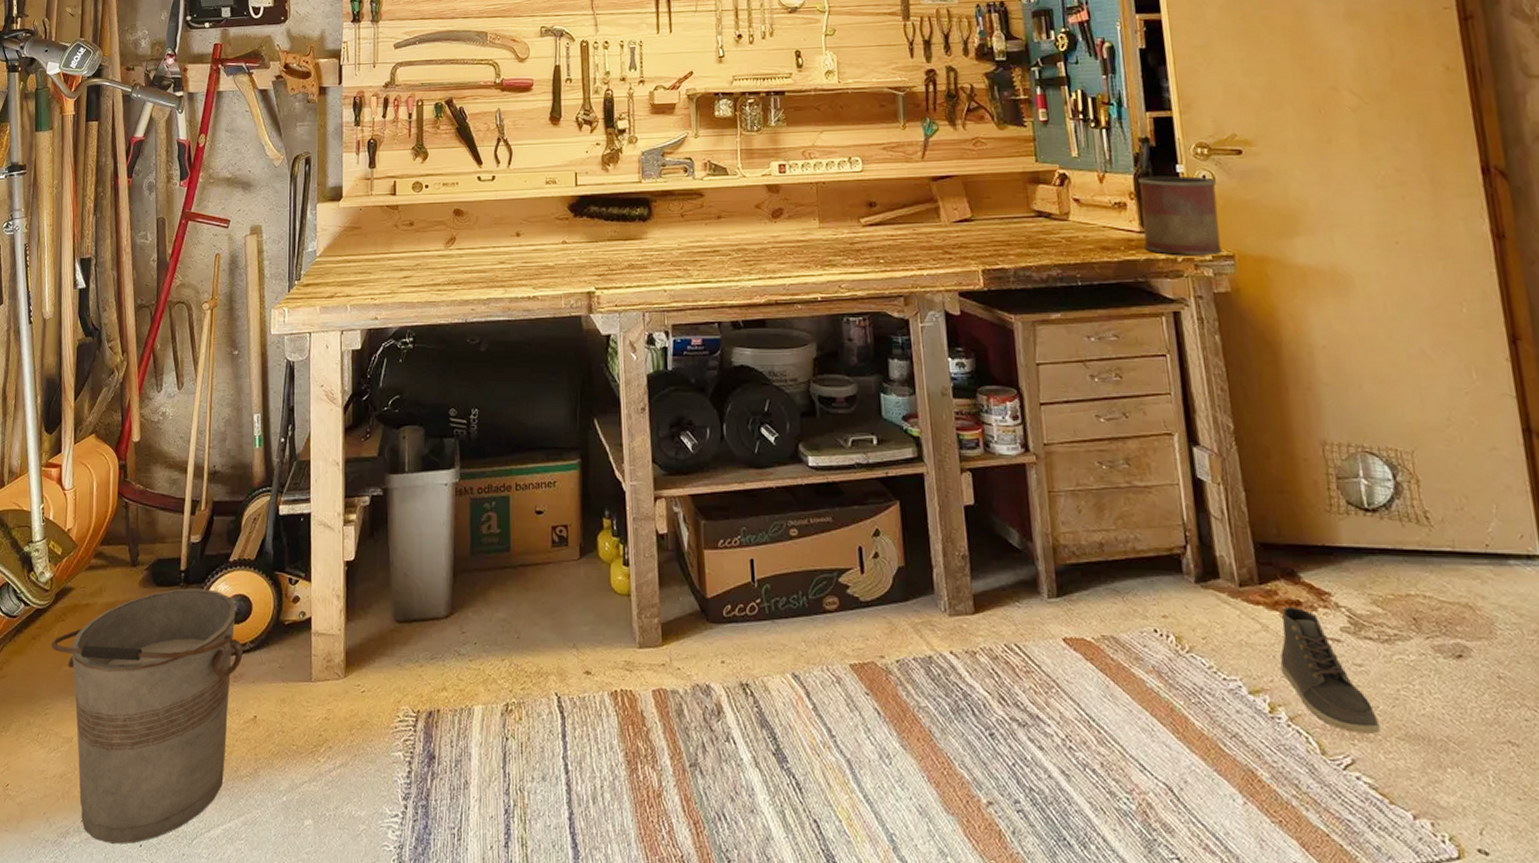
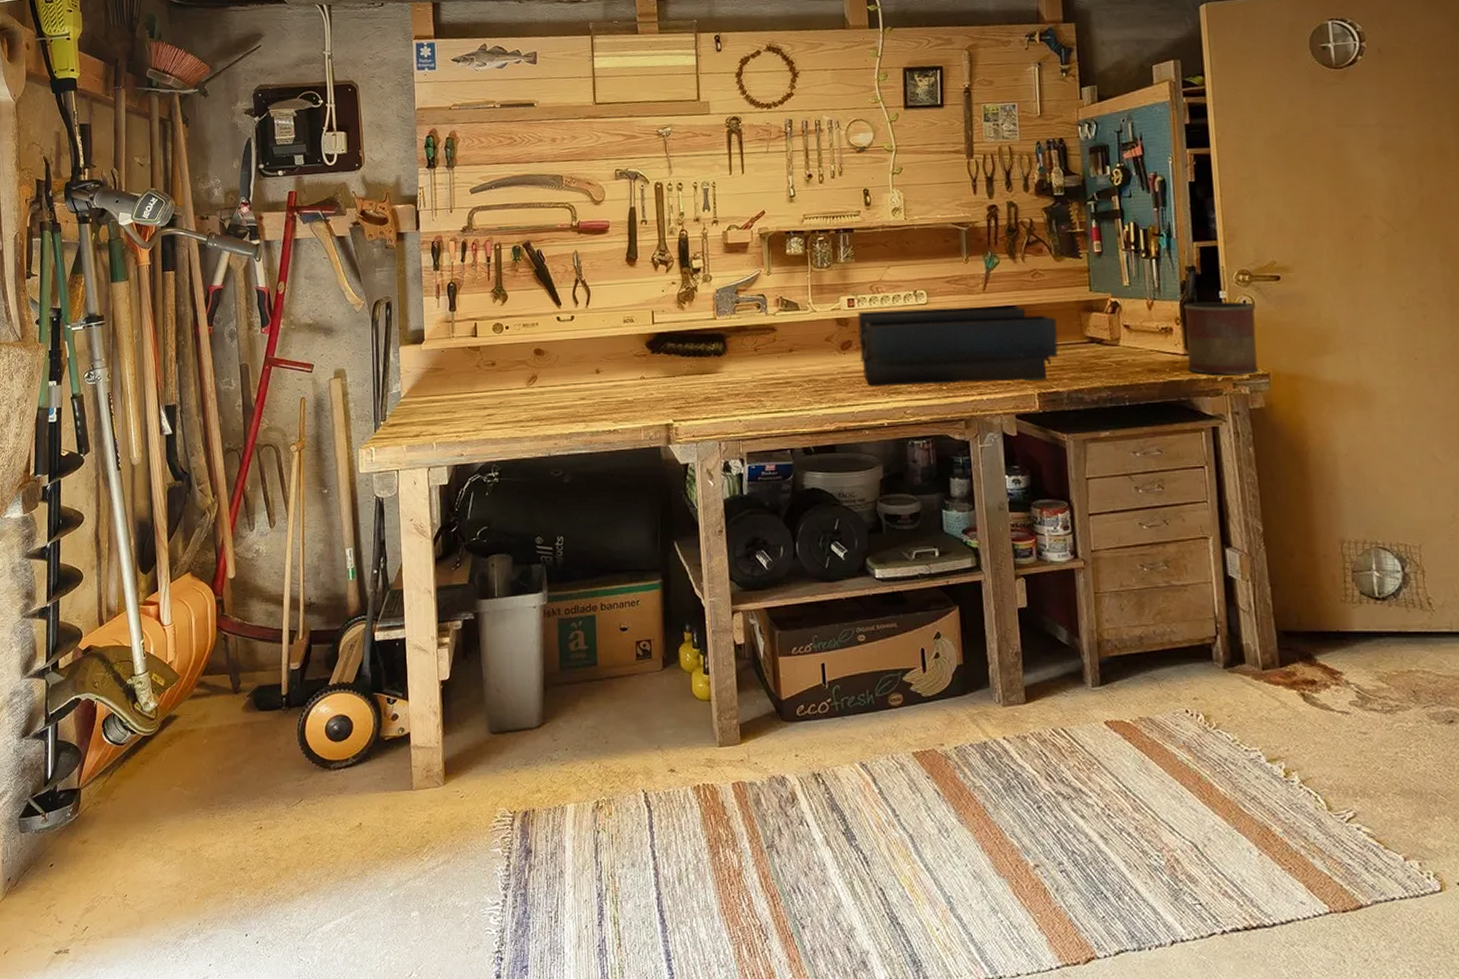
bucket: present [51,588,243,844] -> none [159,711,346,942]
tool box: none [789,174,1003,258] -> present [857,304,1059,386]
sneaker: present [1280,606,1381,734] -> none [1295,685,1380,791]

